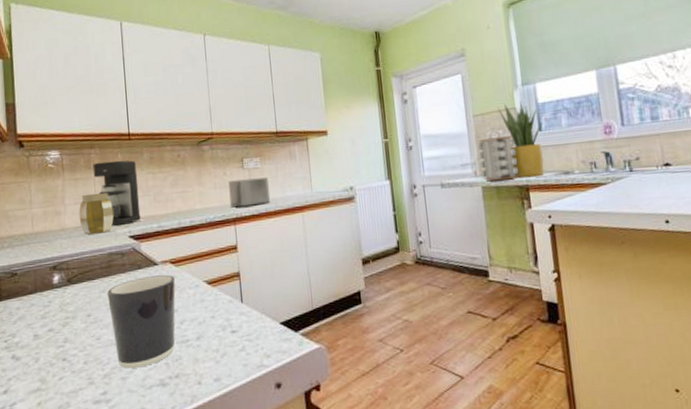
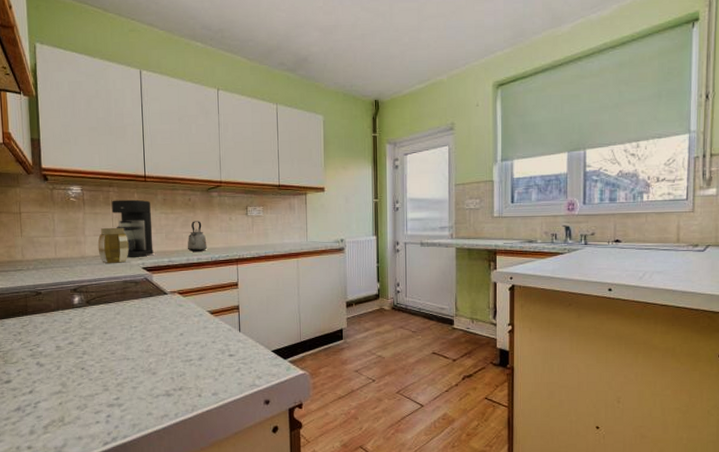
mug: present [108,275,176,369] -> none [122,303,183,380]
kettle: none [178,178,200,214] -> present [187,221,207,252]
toaster: present [228,177,271,208] -> none [233,225,270,250]
spice rack: present [477,129,518,182] -> none [456,198,488,244]
planter: present [498,101,545,177] -> none [478,175,518,242]

